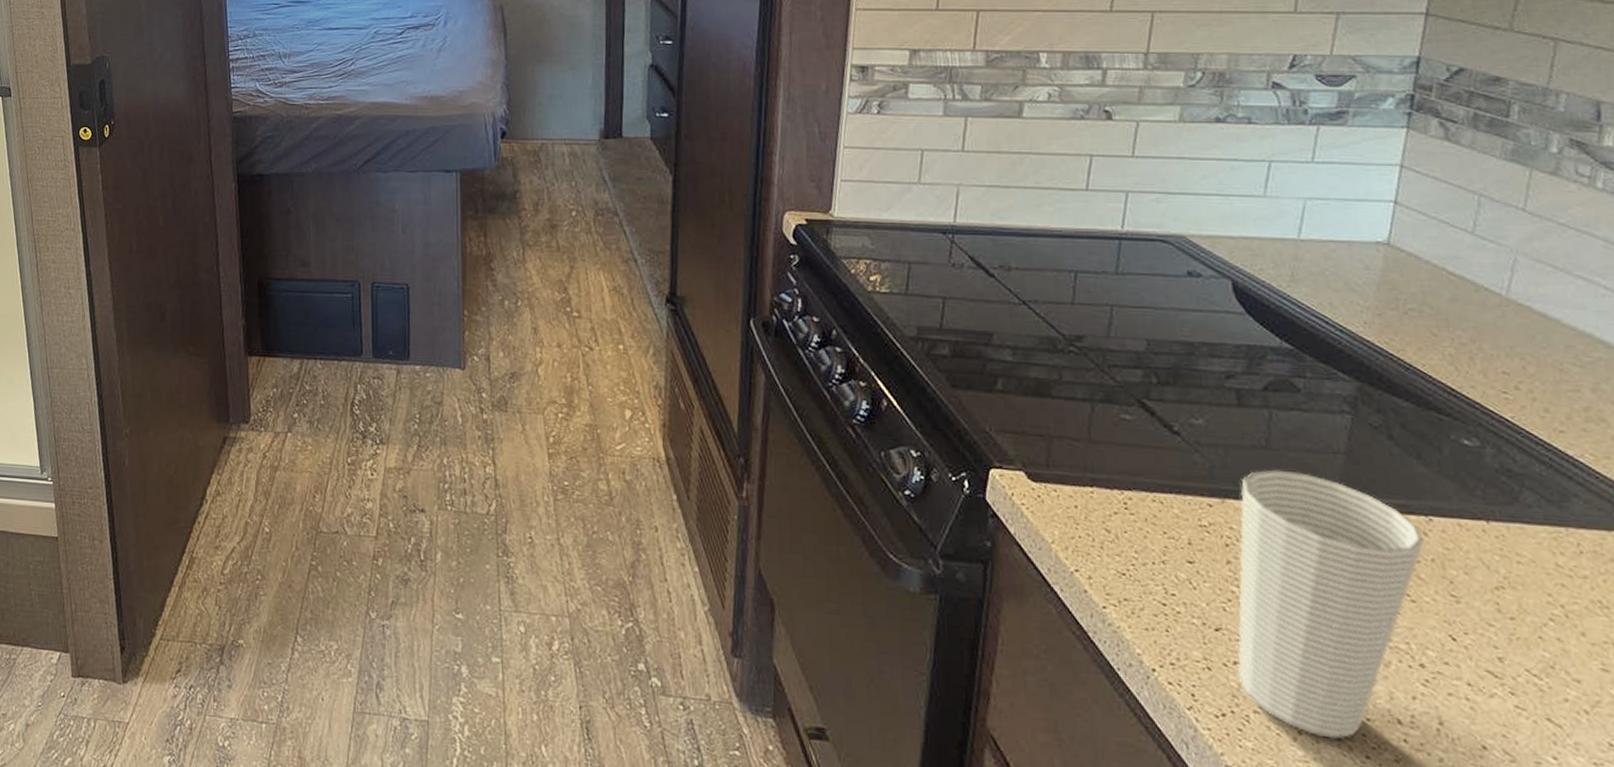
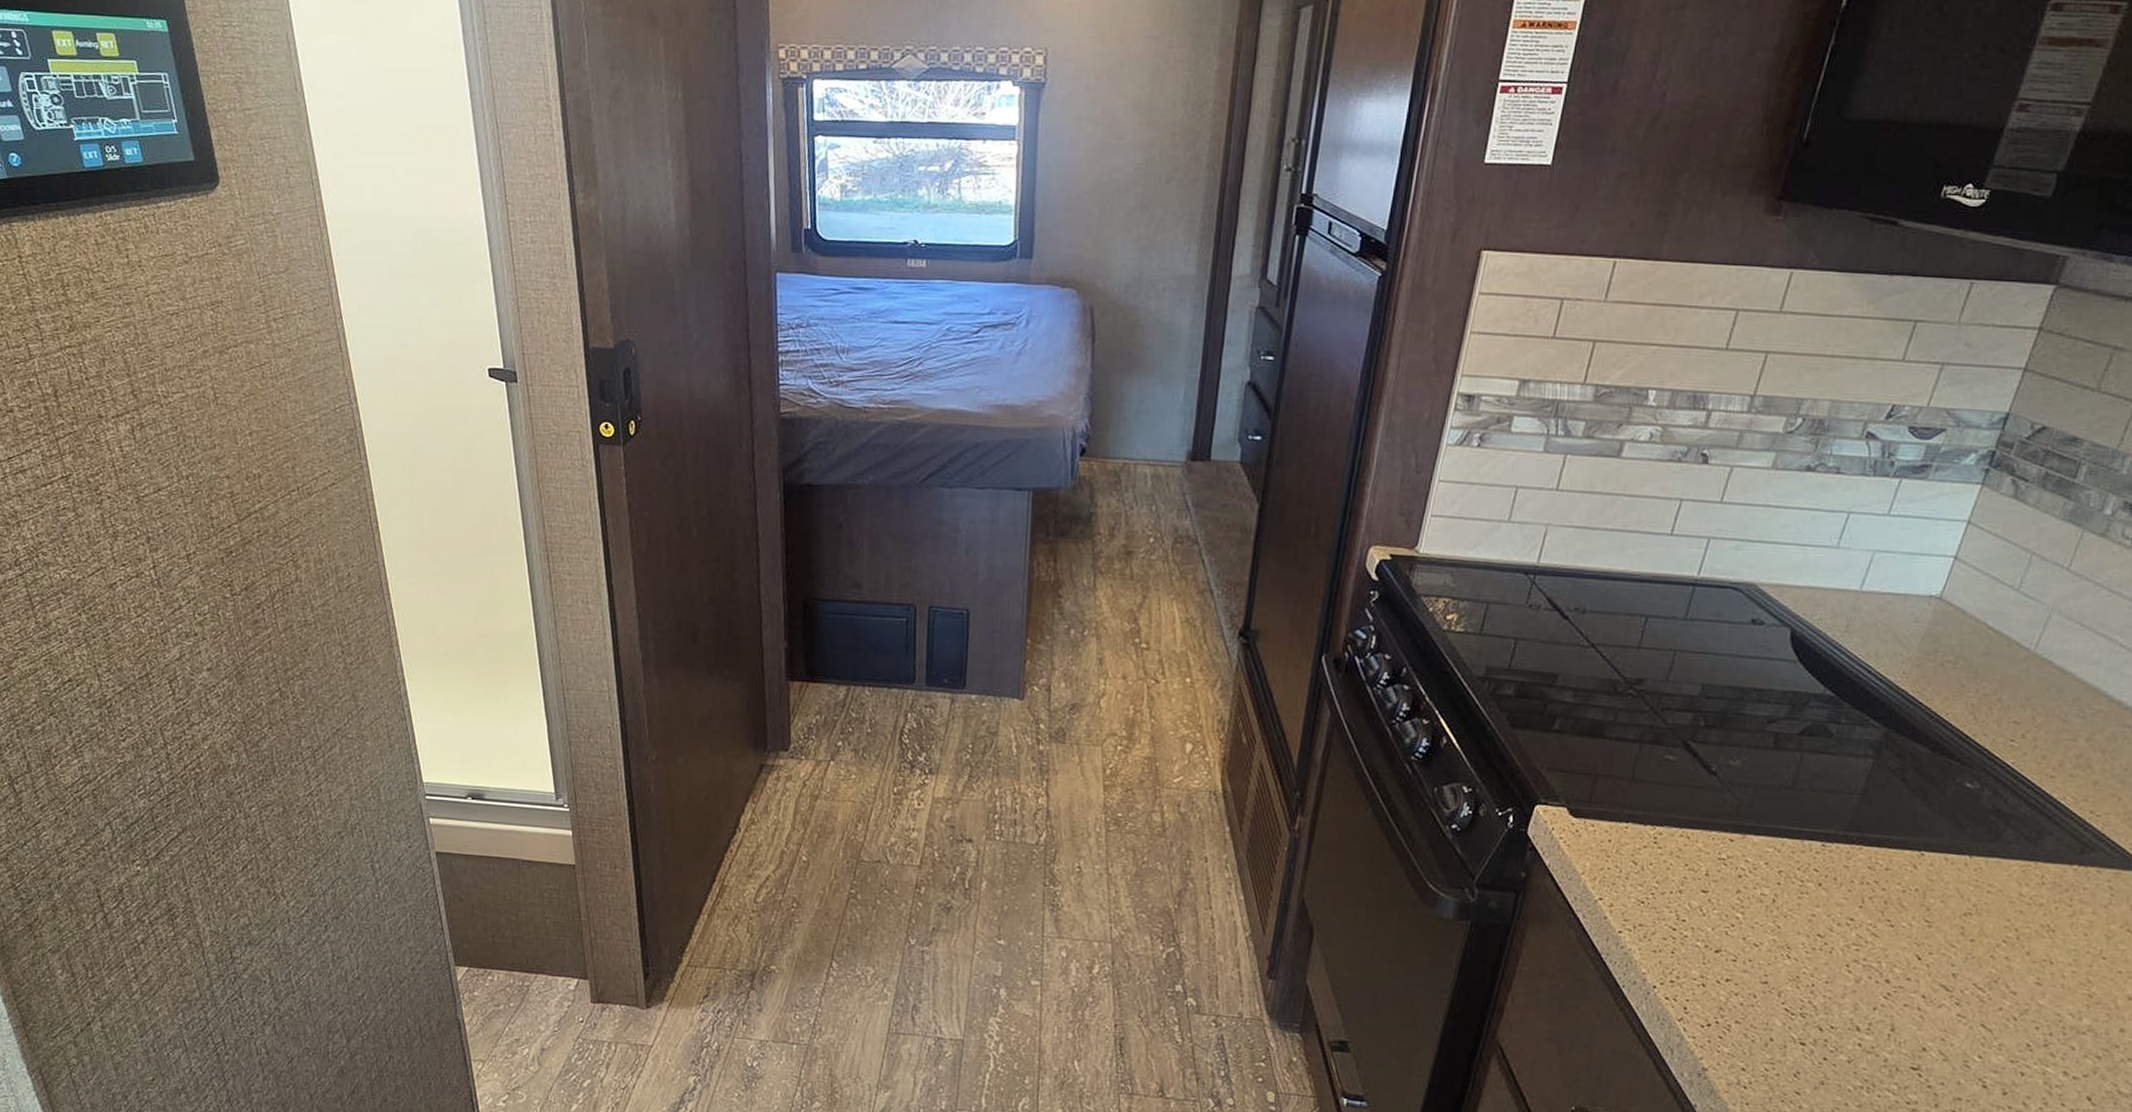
cup: present [1237,469,1425,739] -> none [1727,808,1913,1044]

